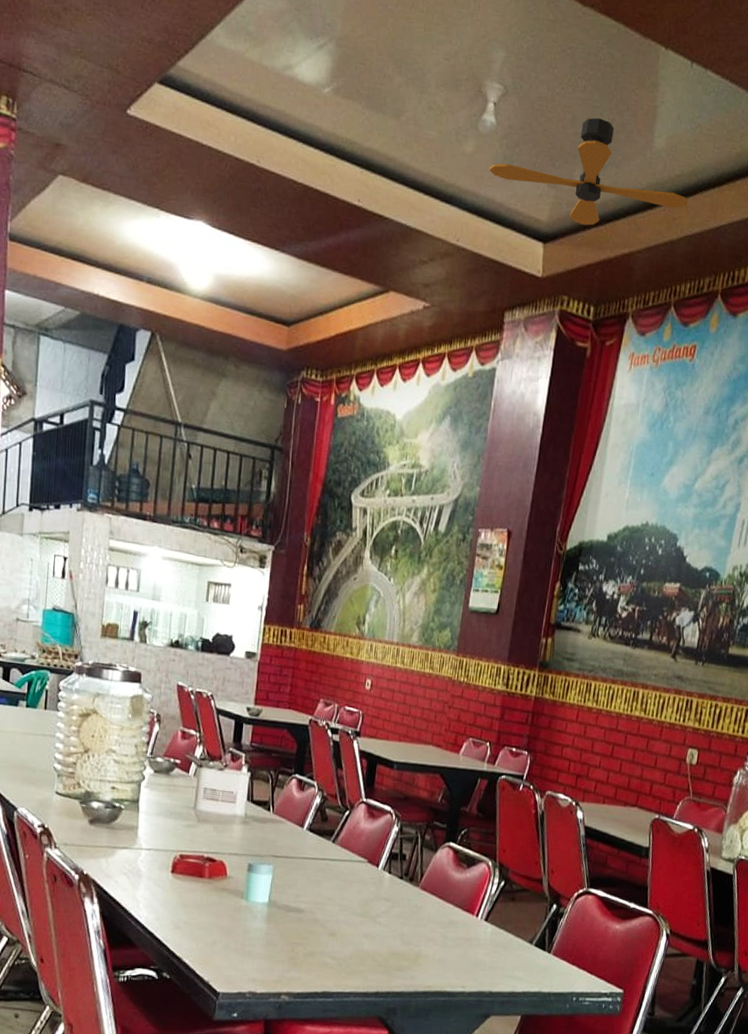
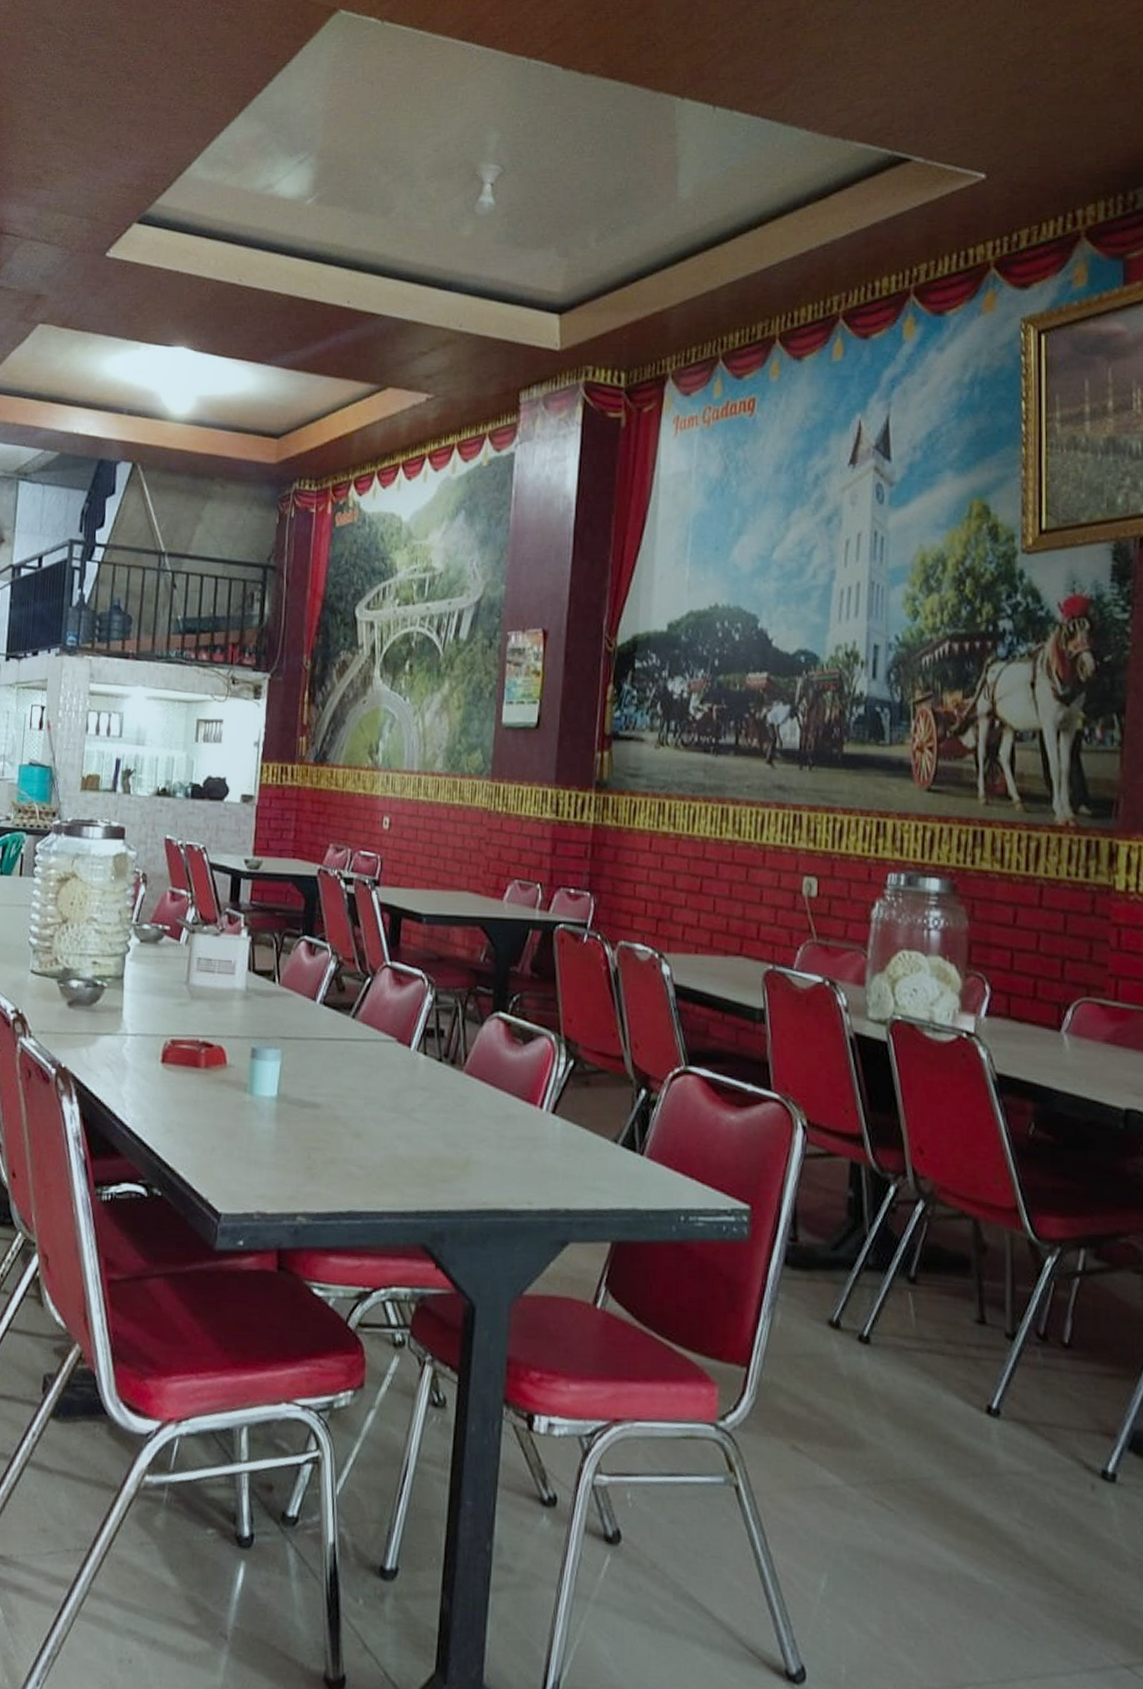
ceiling fan: present [488,117,689,226] -> none [490,179,728,289]

